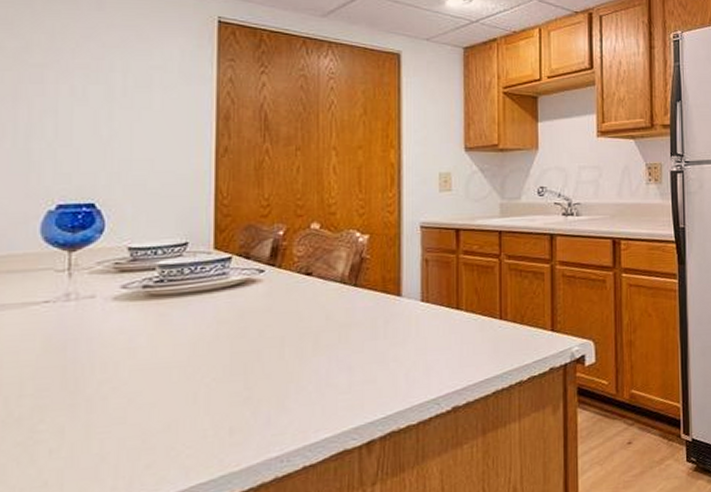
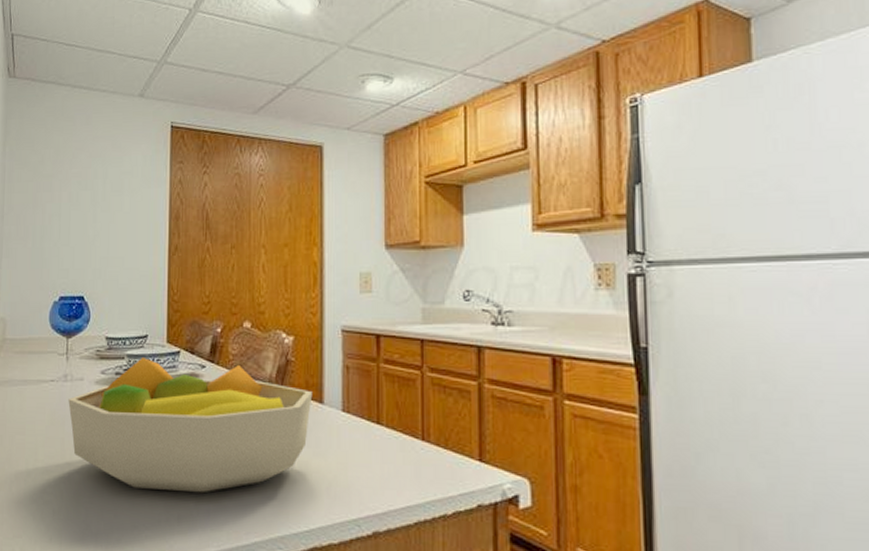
fruit bowl: none [72,265,390,407] -> present [68,356,313,493]

